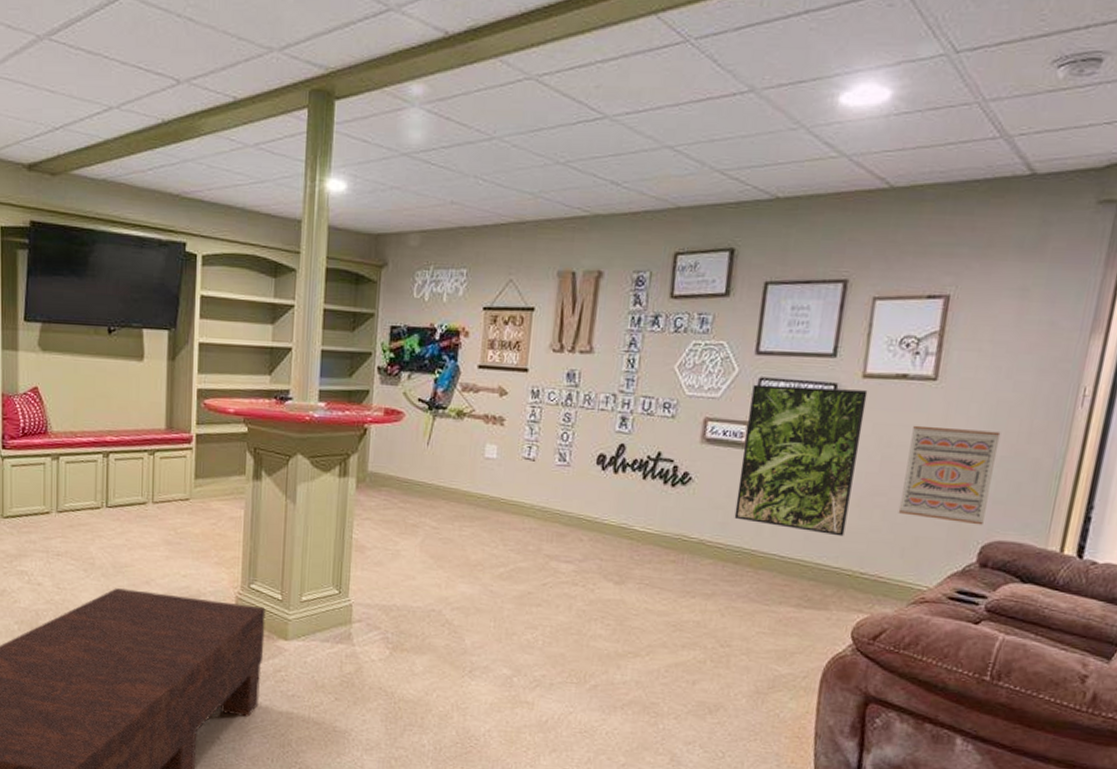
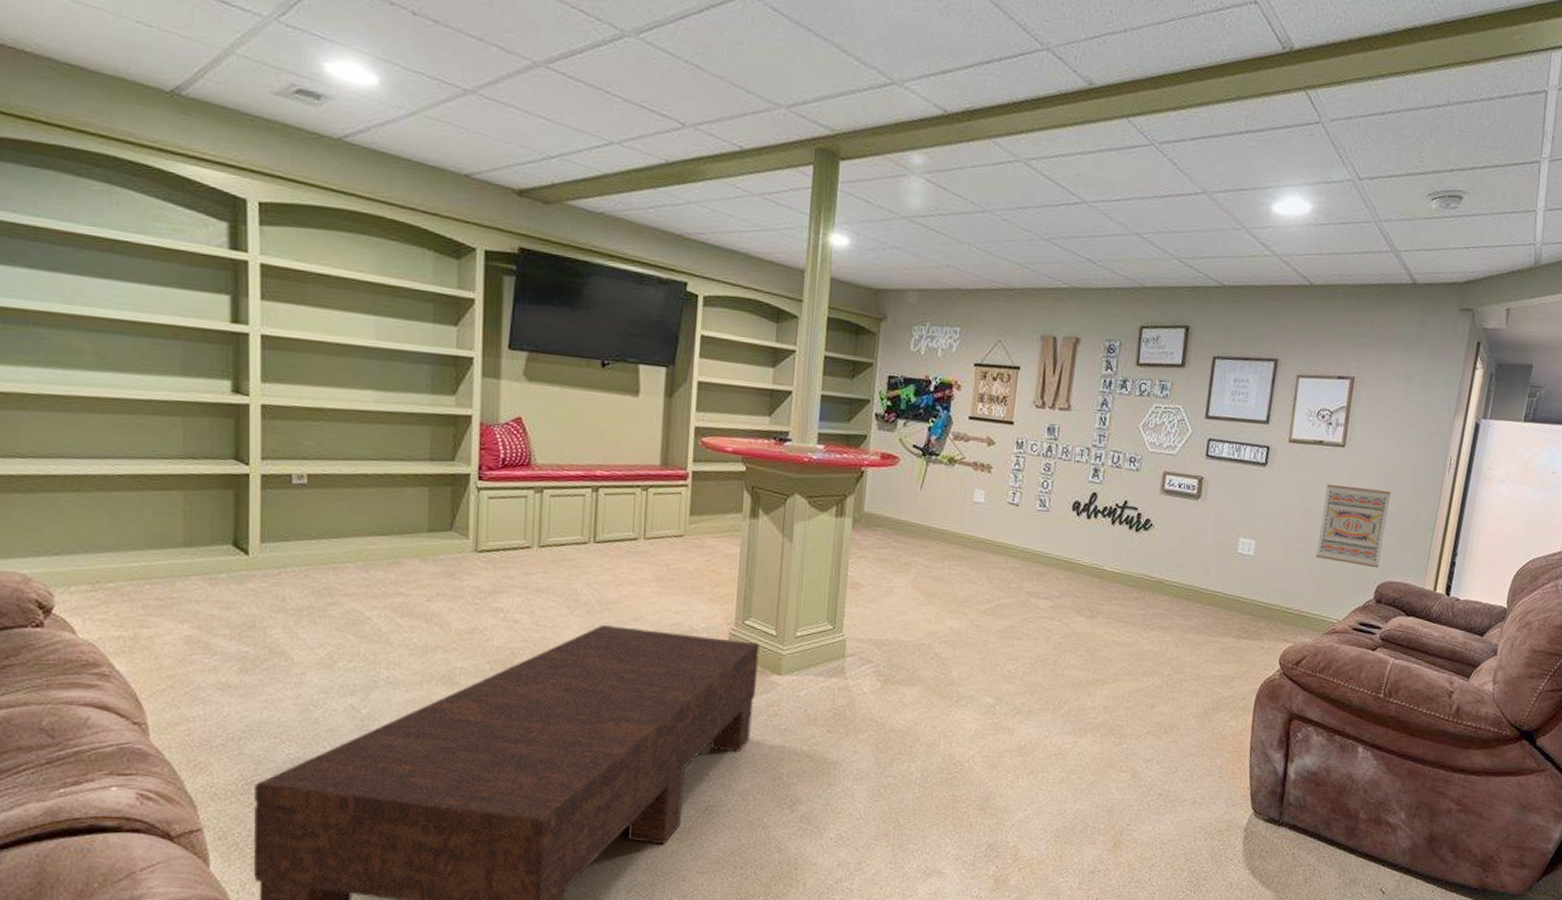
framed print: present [734,384,868,537] -> none [1187,444,1293,577]

